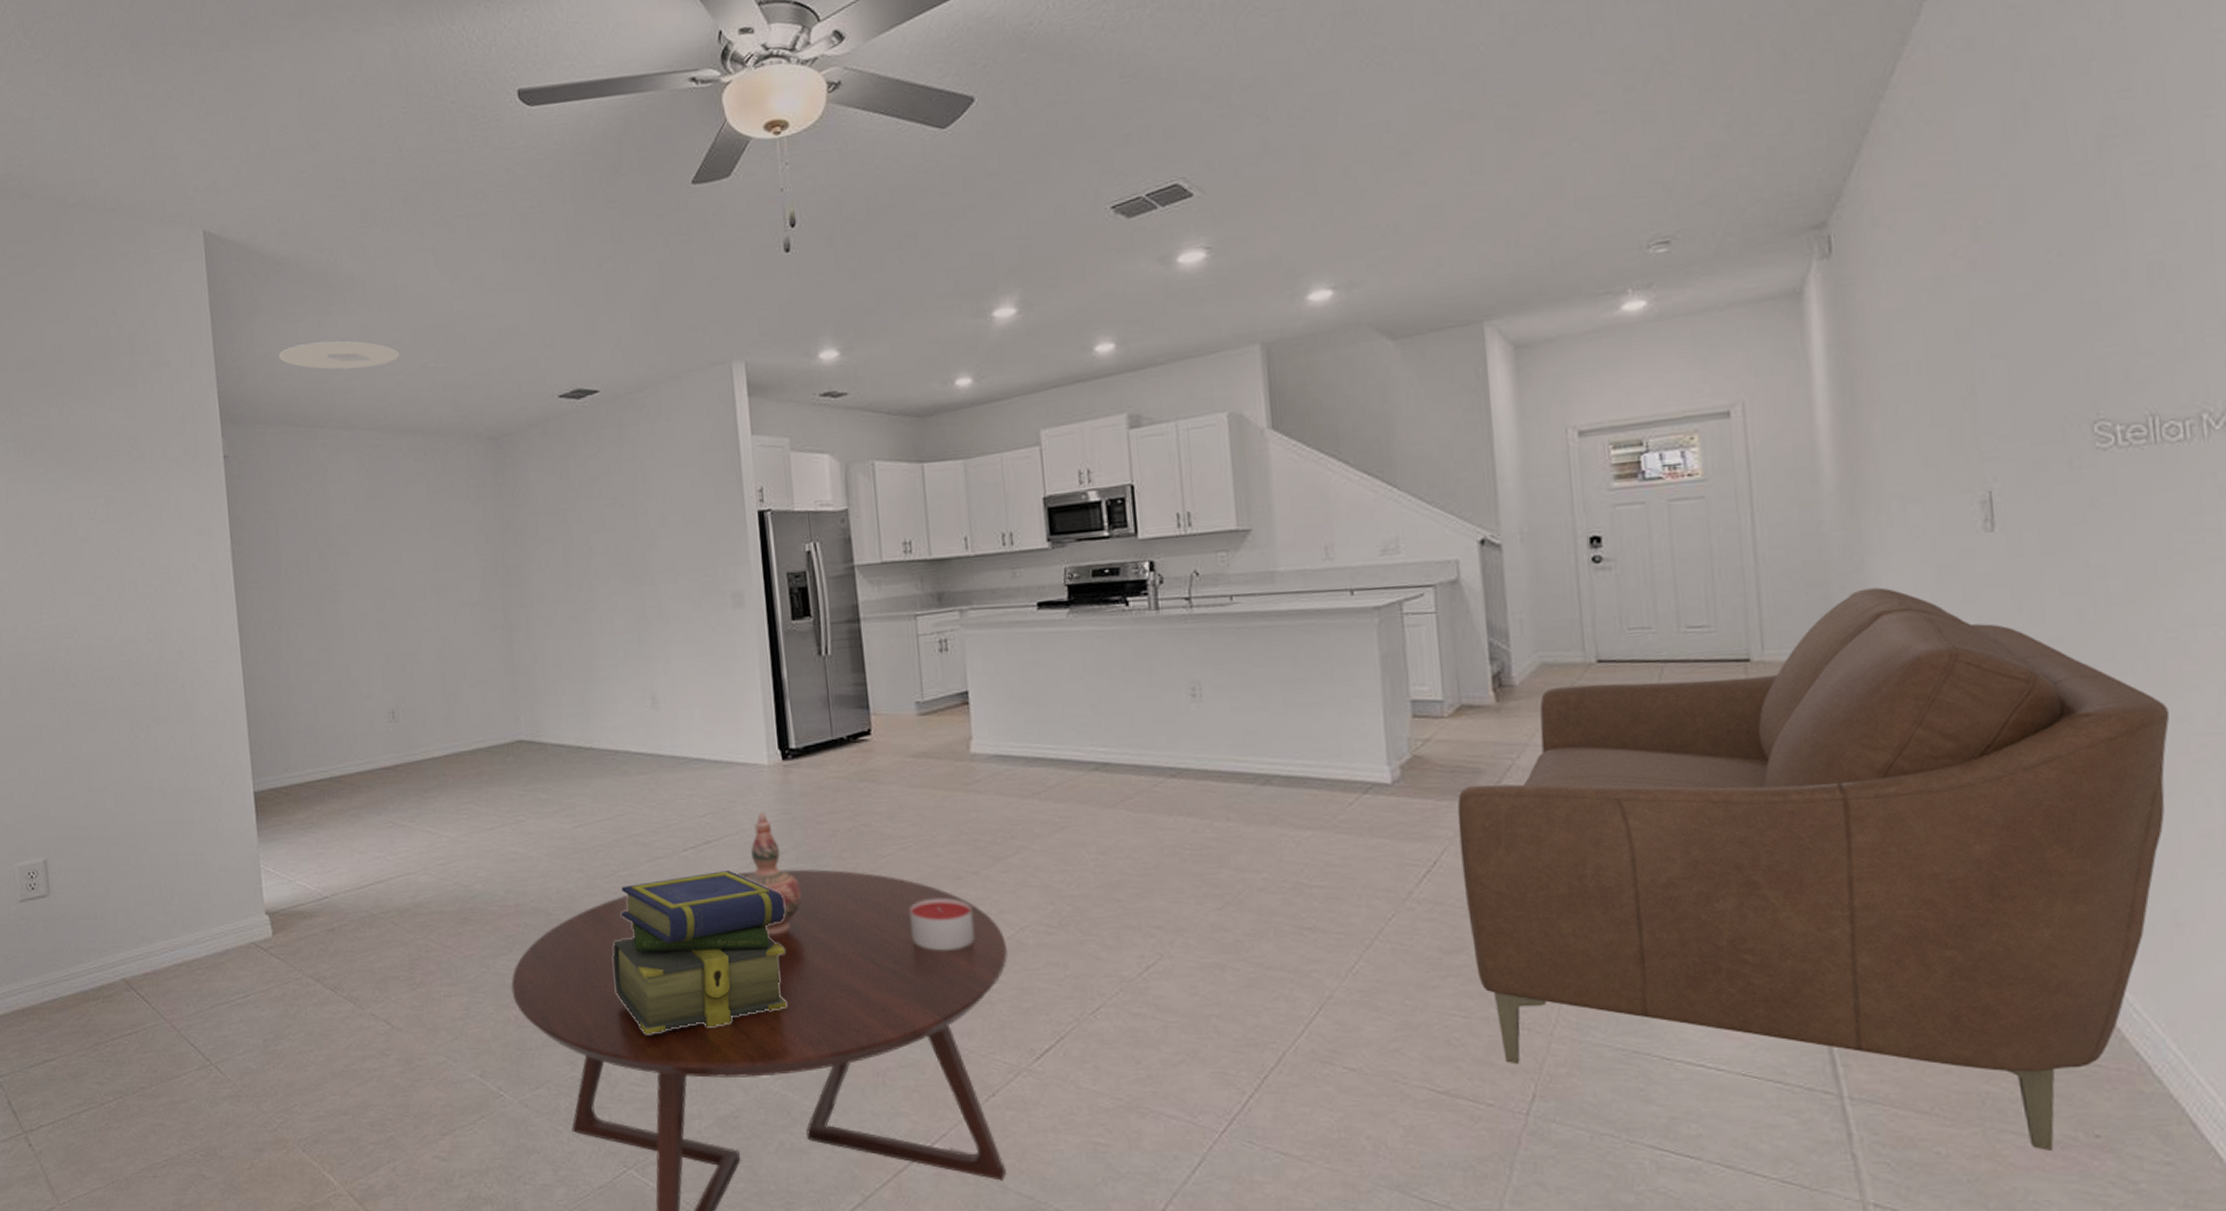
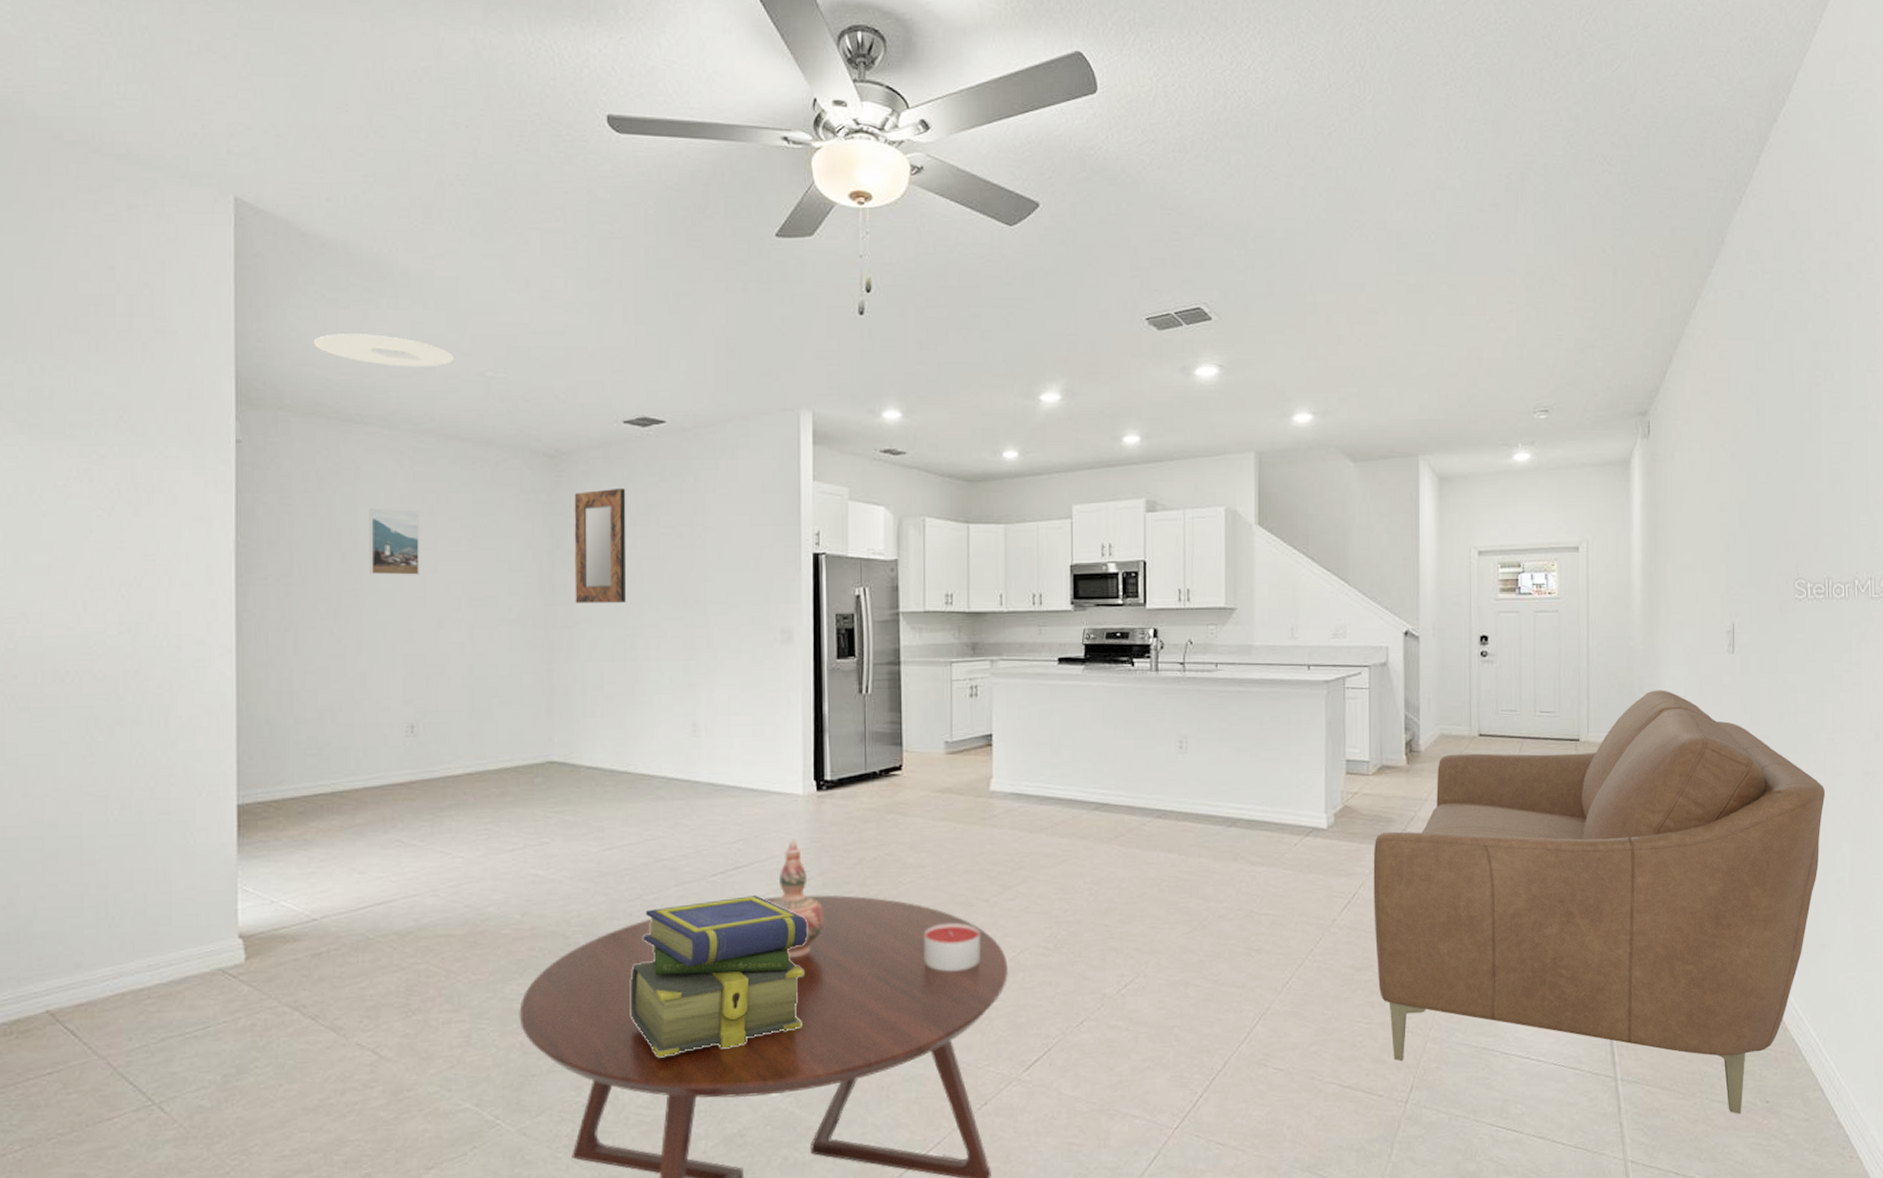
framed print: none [339,505,387,570] -> present [369,508,419,575]
home mirror: none [519,462,576,582] -> present [574,487,627,603]

